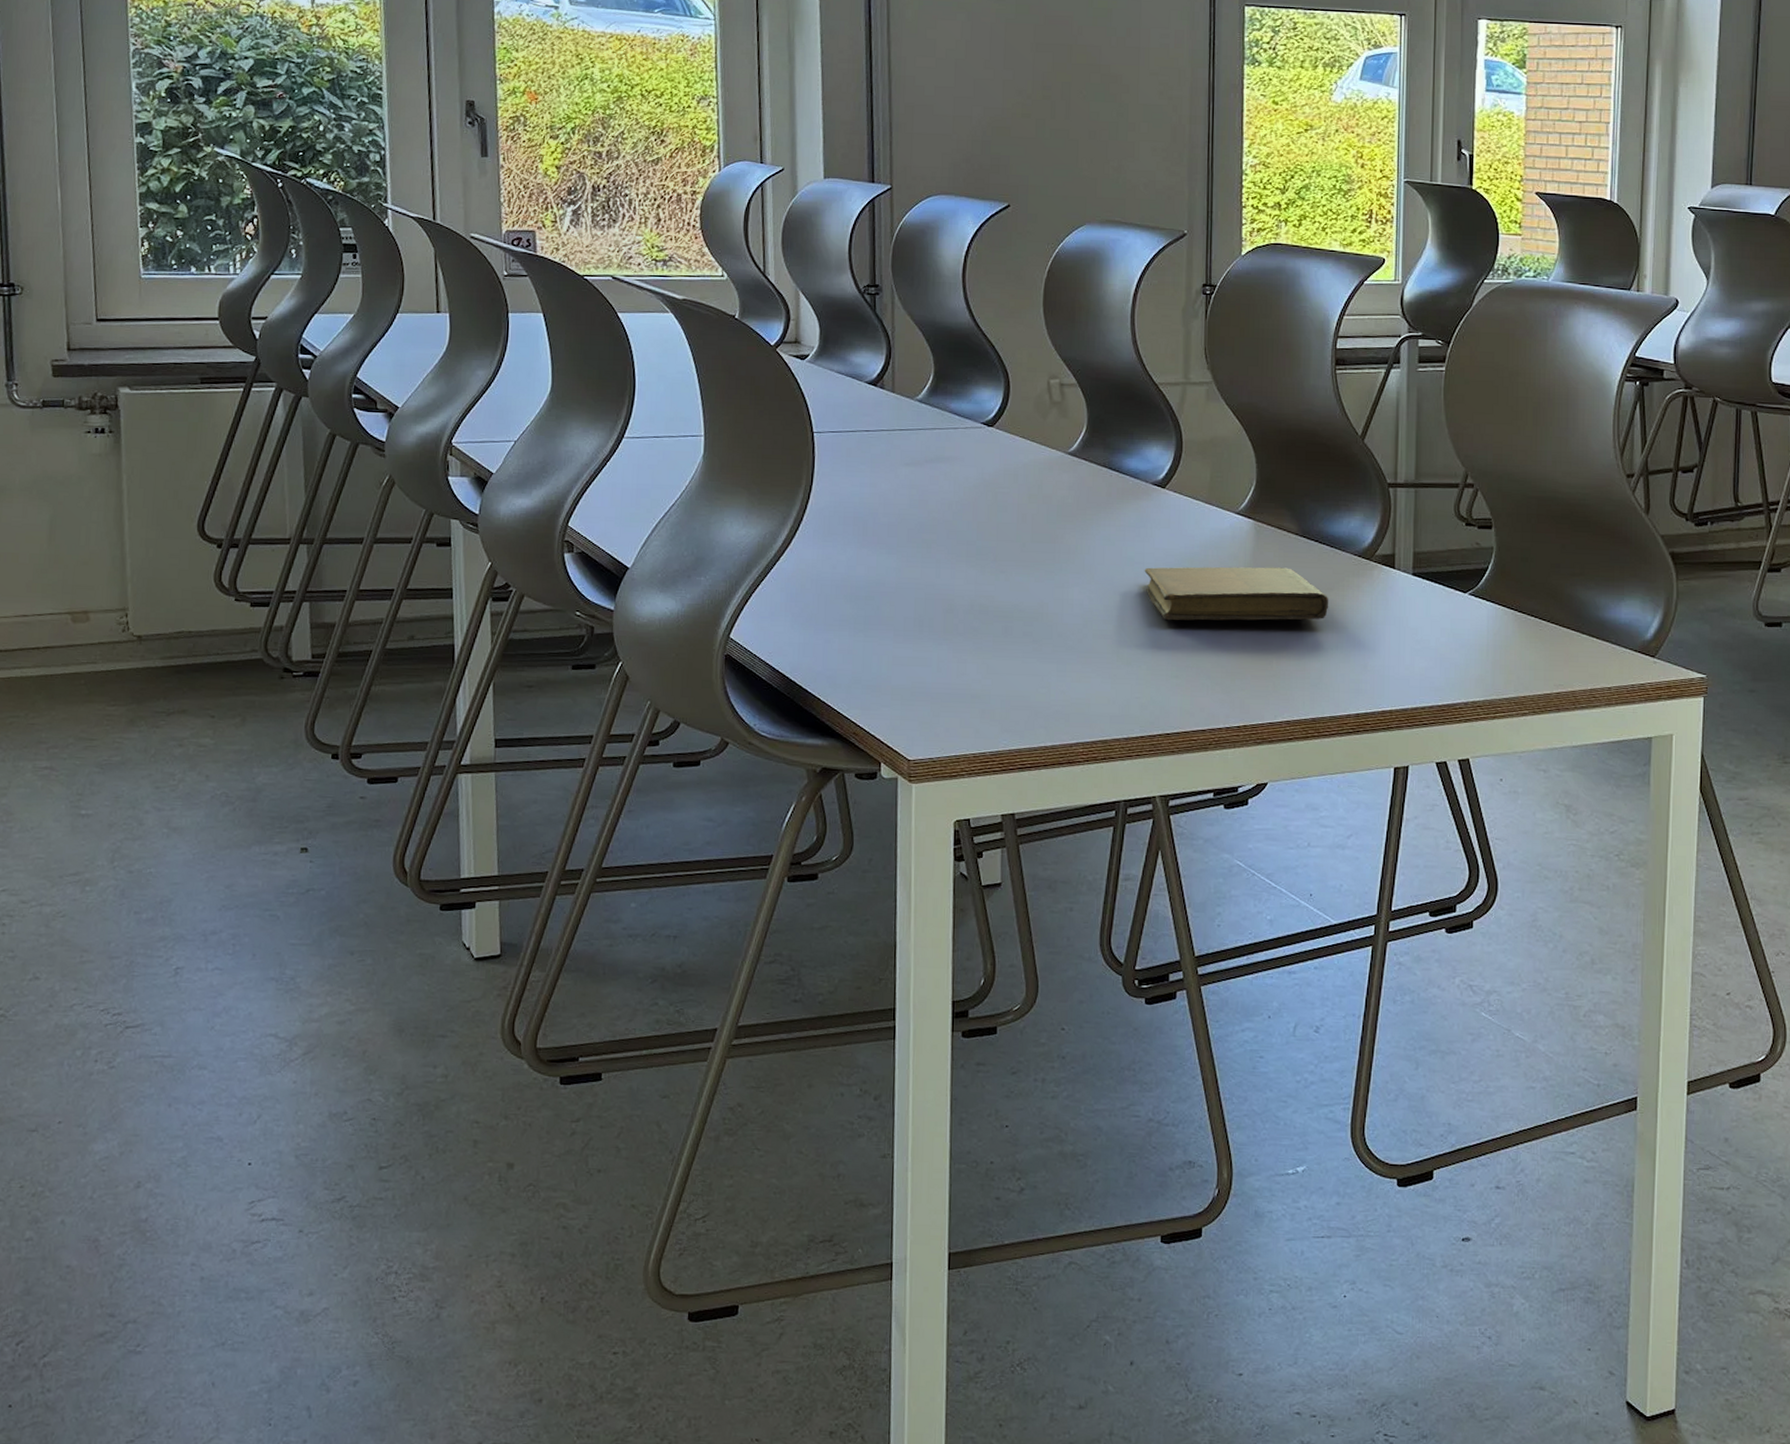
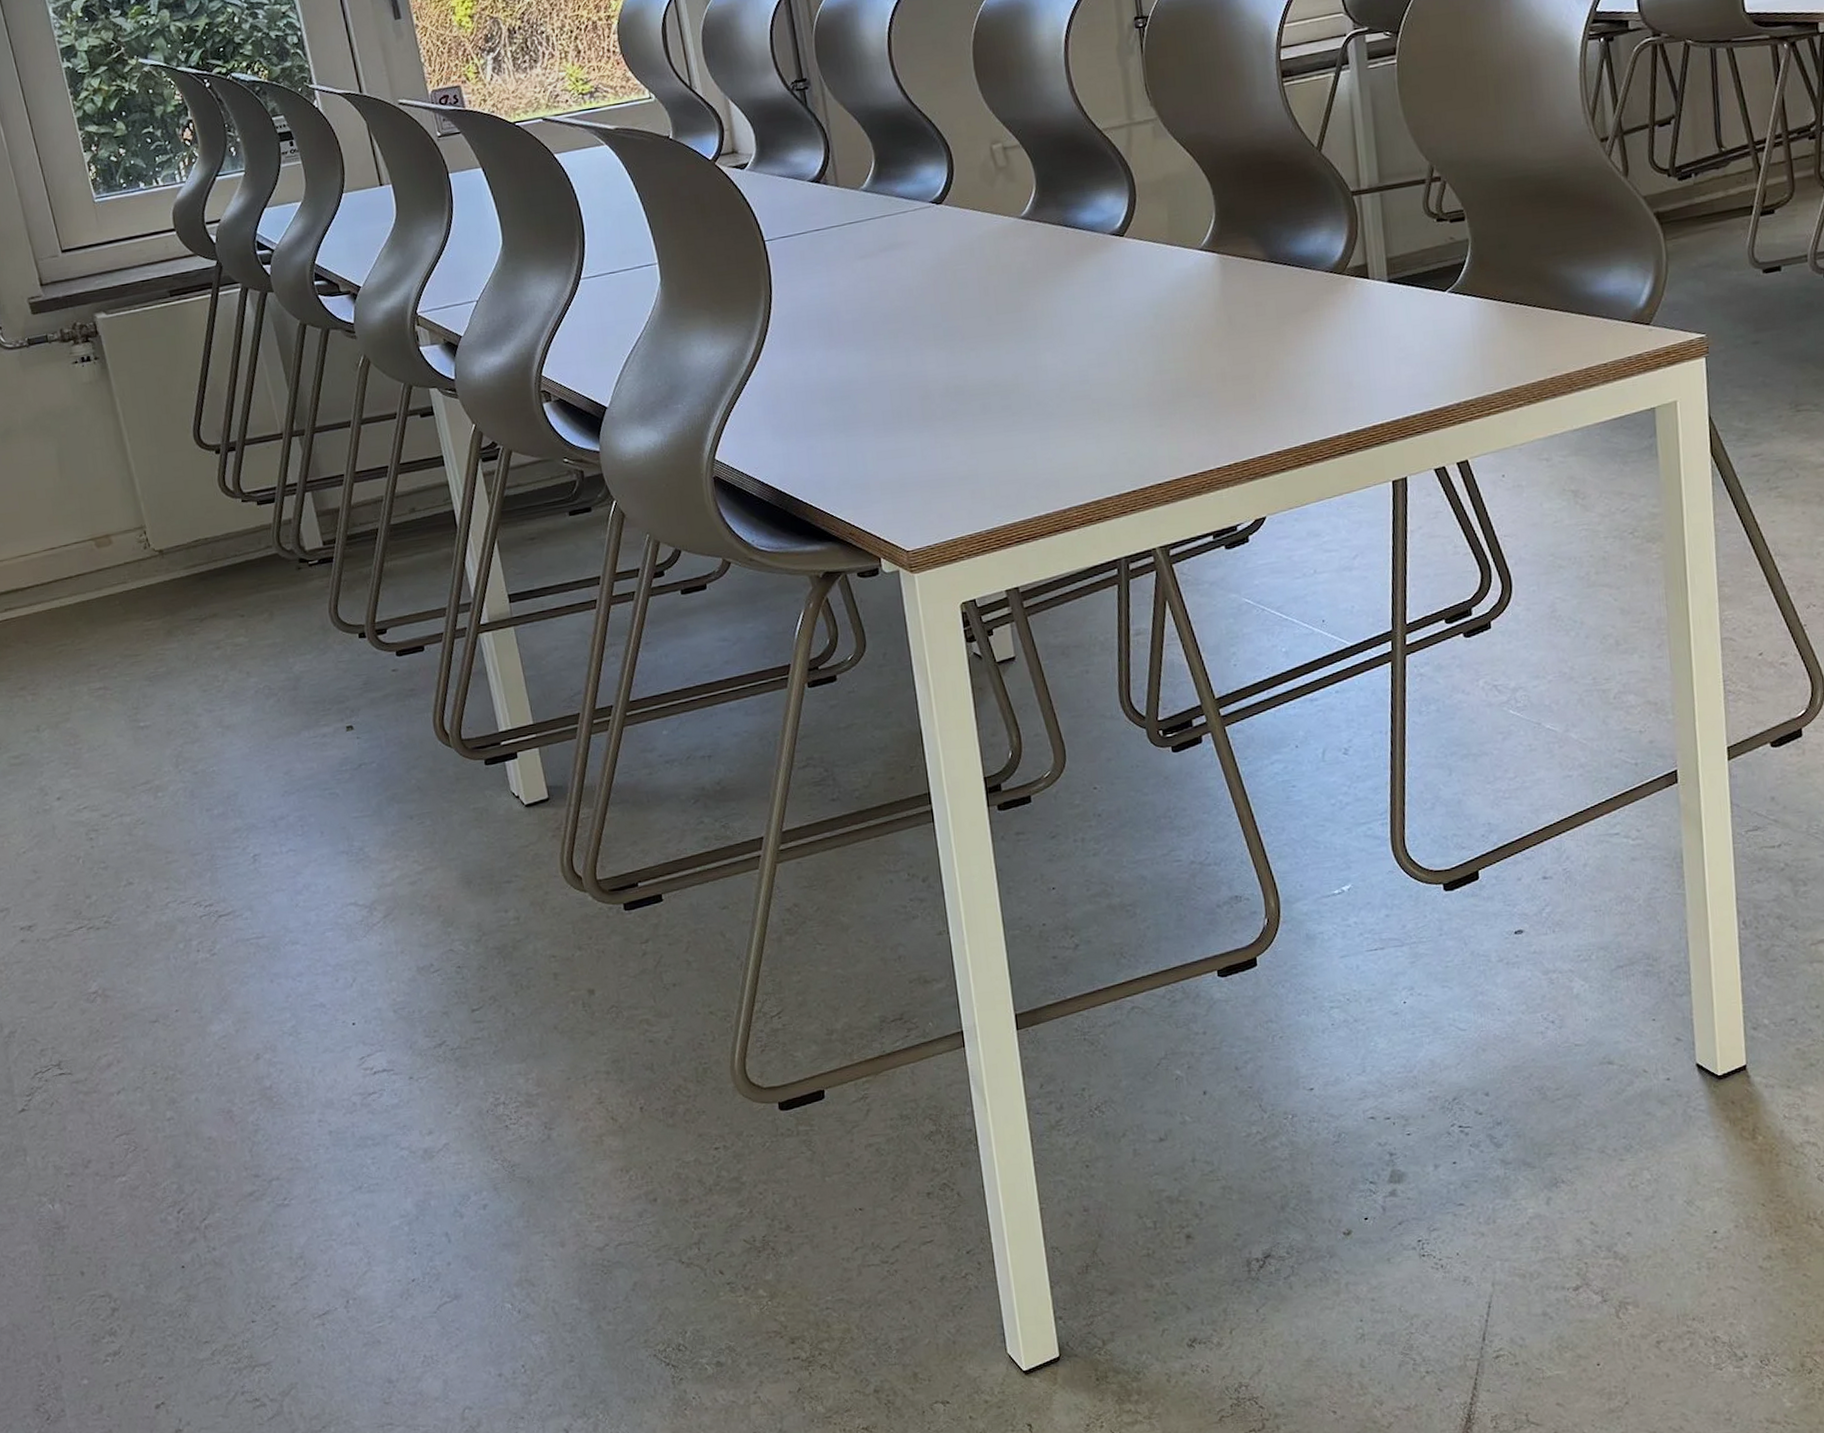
notebook: present [1144,567,1329,621] -> none [1114,296,1306,371]

